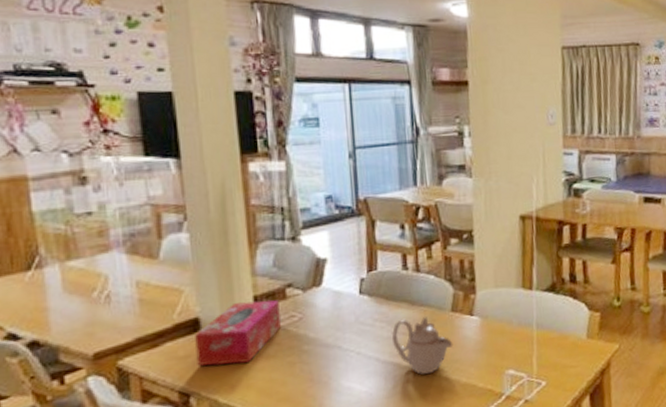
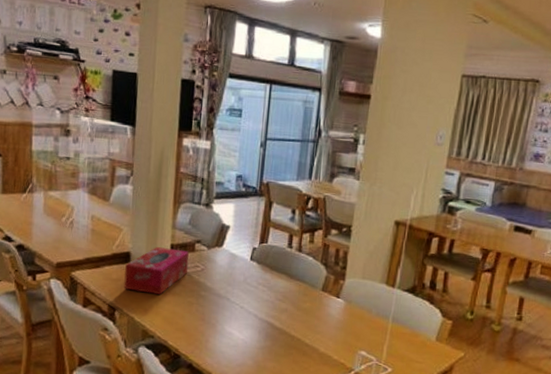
teapot: present [392,317,454,375] -> none [270,287,319,338]

